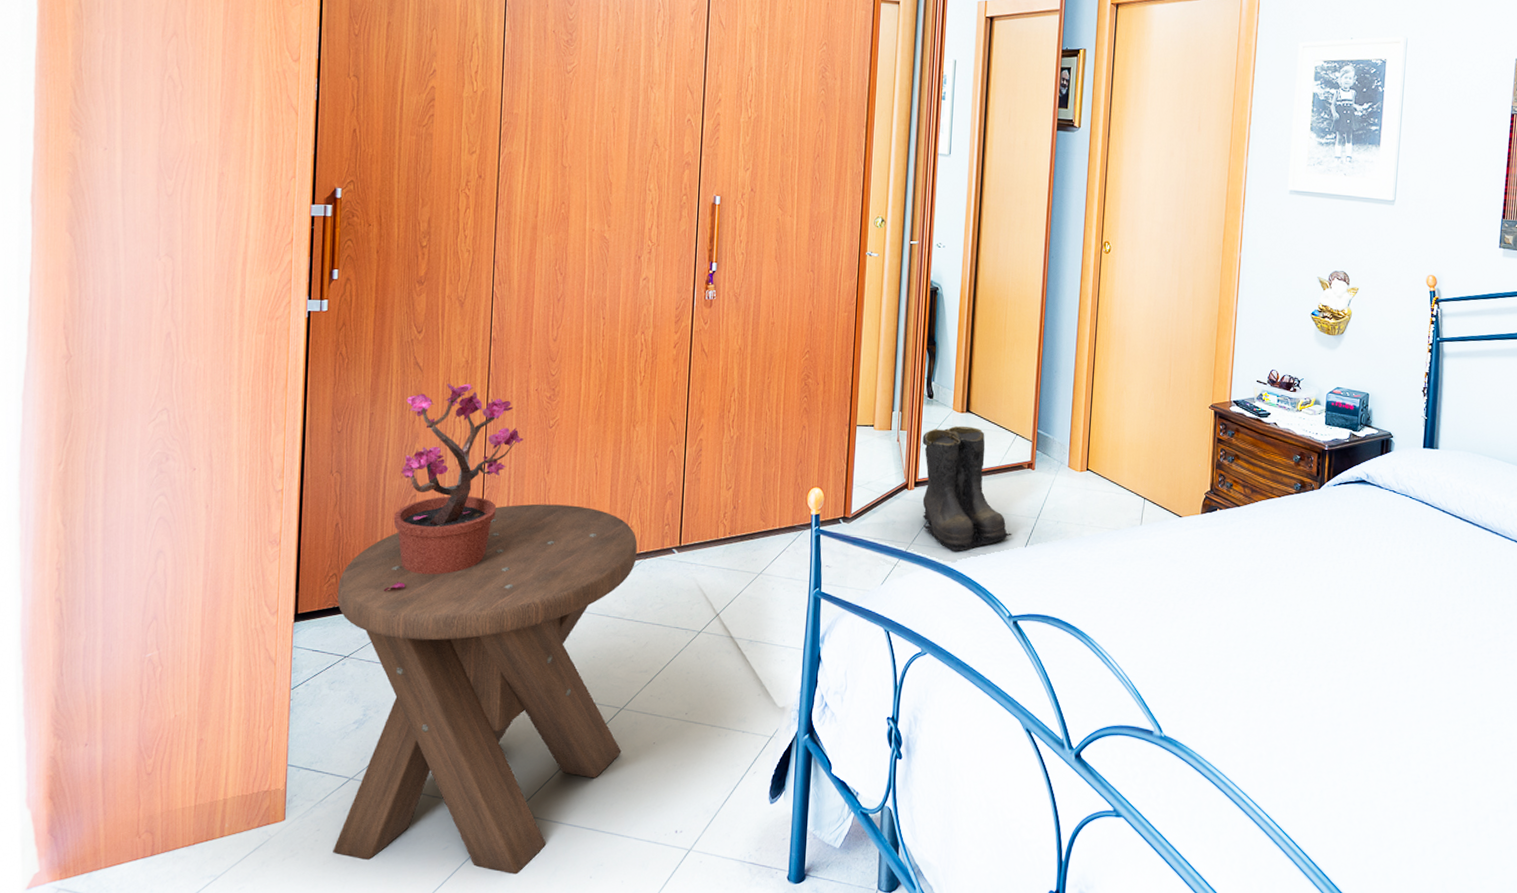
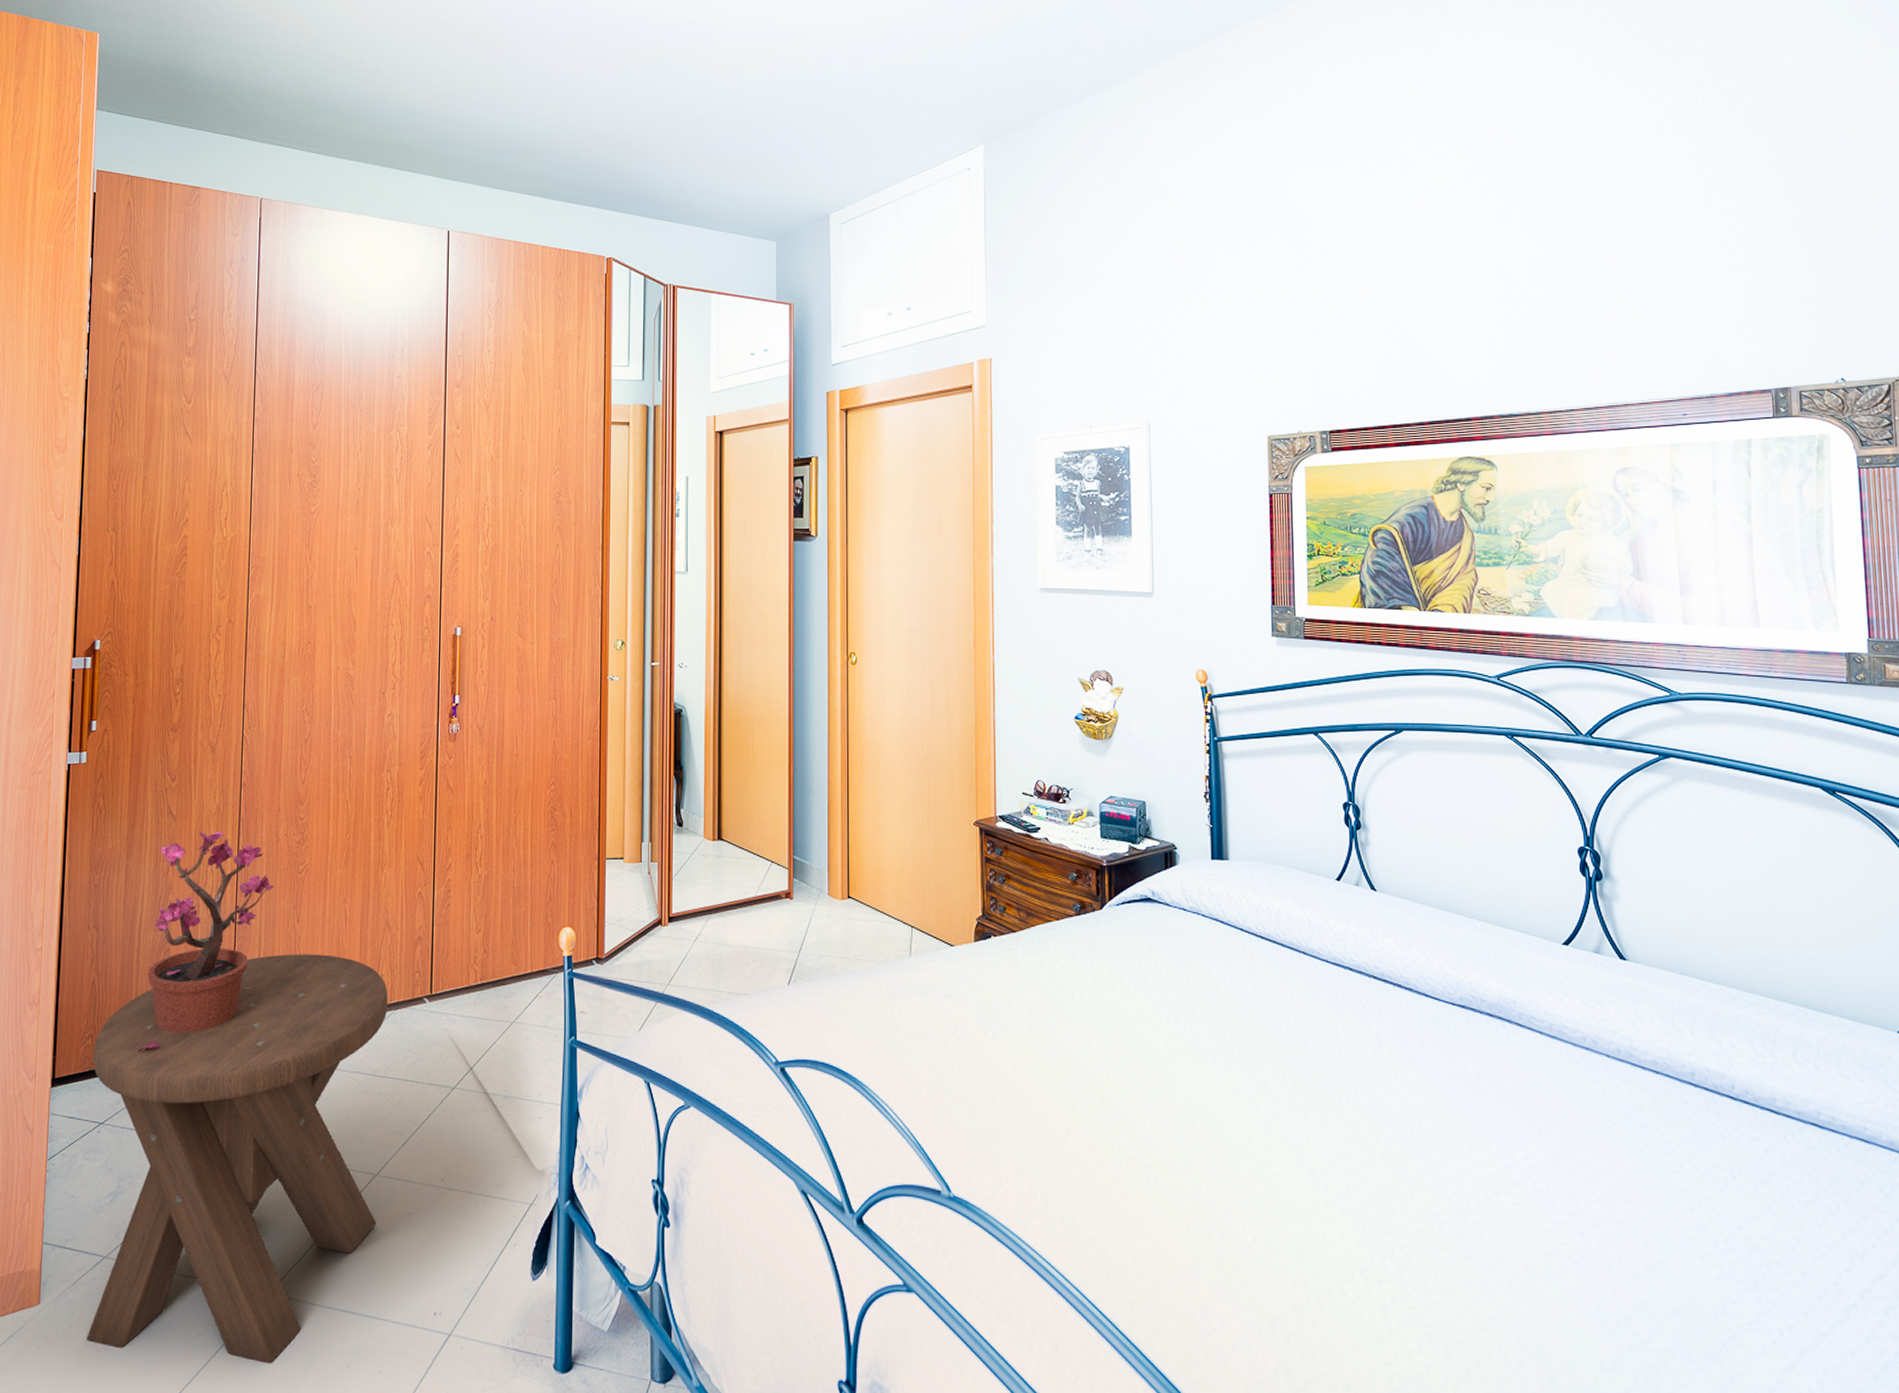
boots: present [922,425,1012,552] -> none [674,854,774,993]

